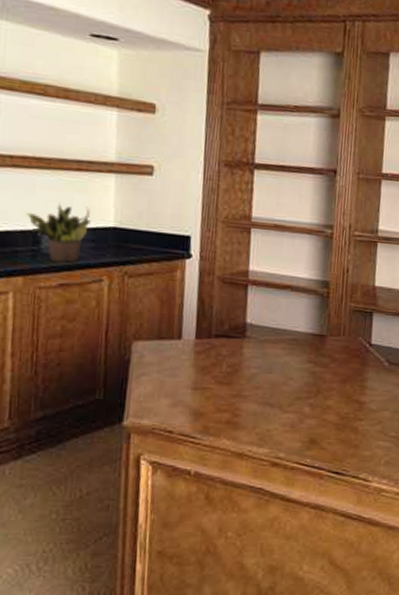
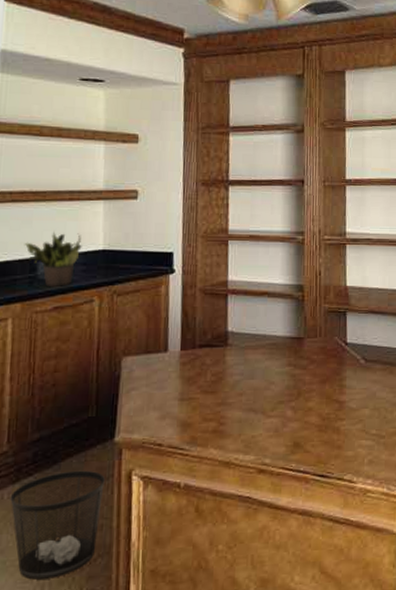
waste bin: none [12,451,112,553] -> present [10,470,105,580]

